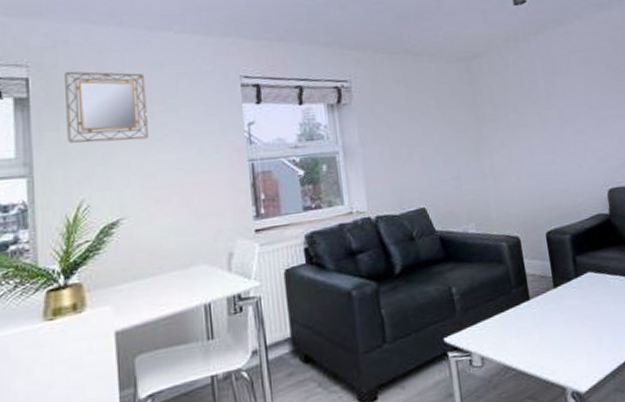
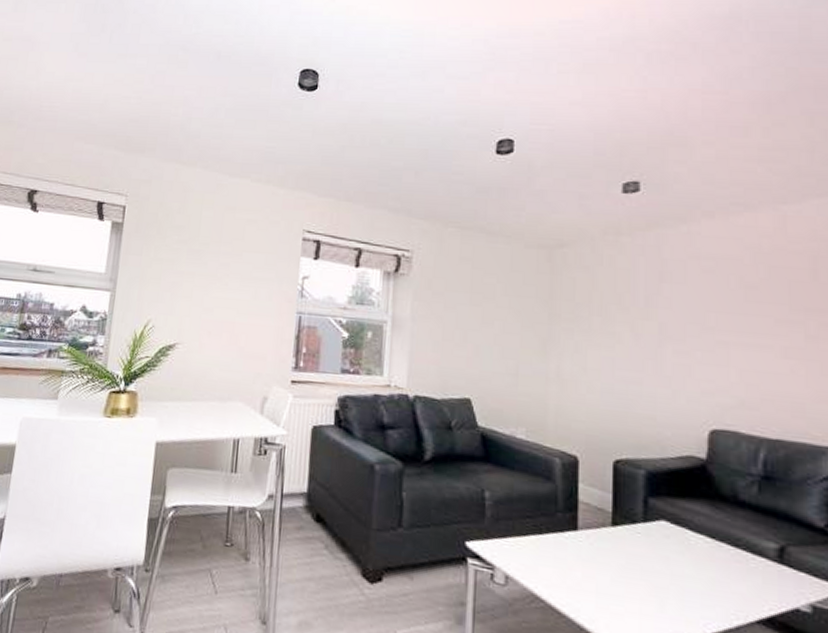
home mirror: present [65,71,148,143] -> none [146,204,218,276]

